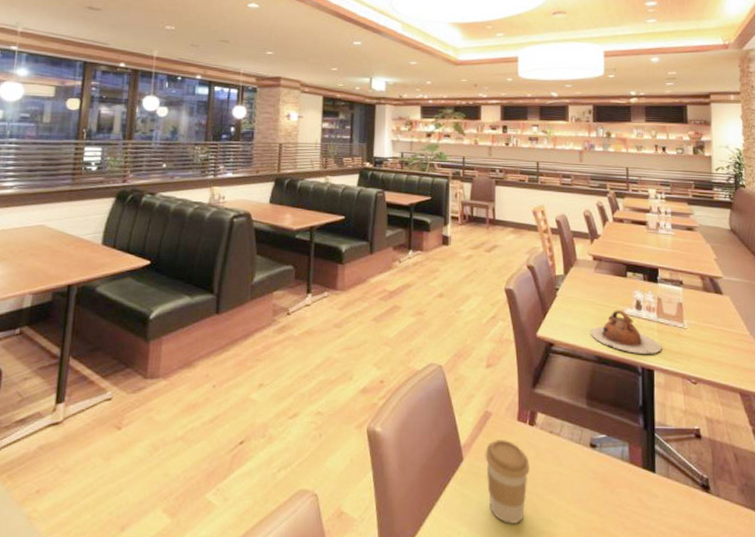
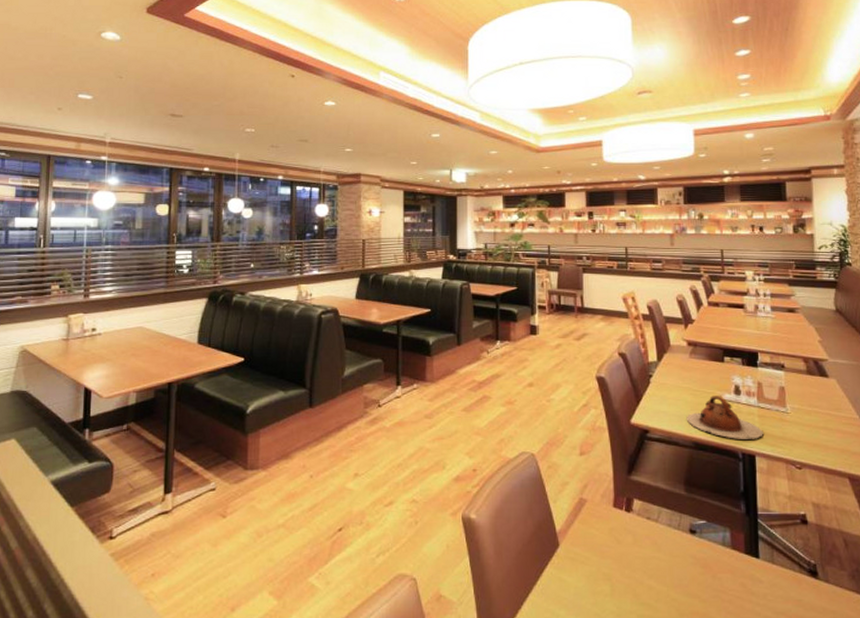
coffee cup: present [485,440,530,524] -> none [581,526,627,608]

